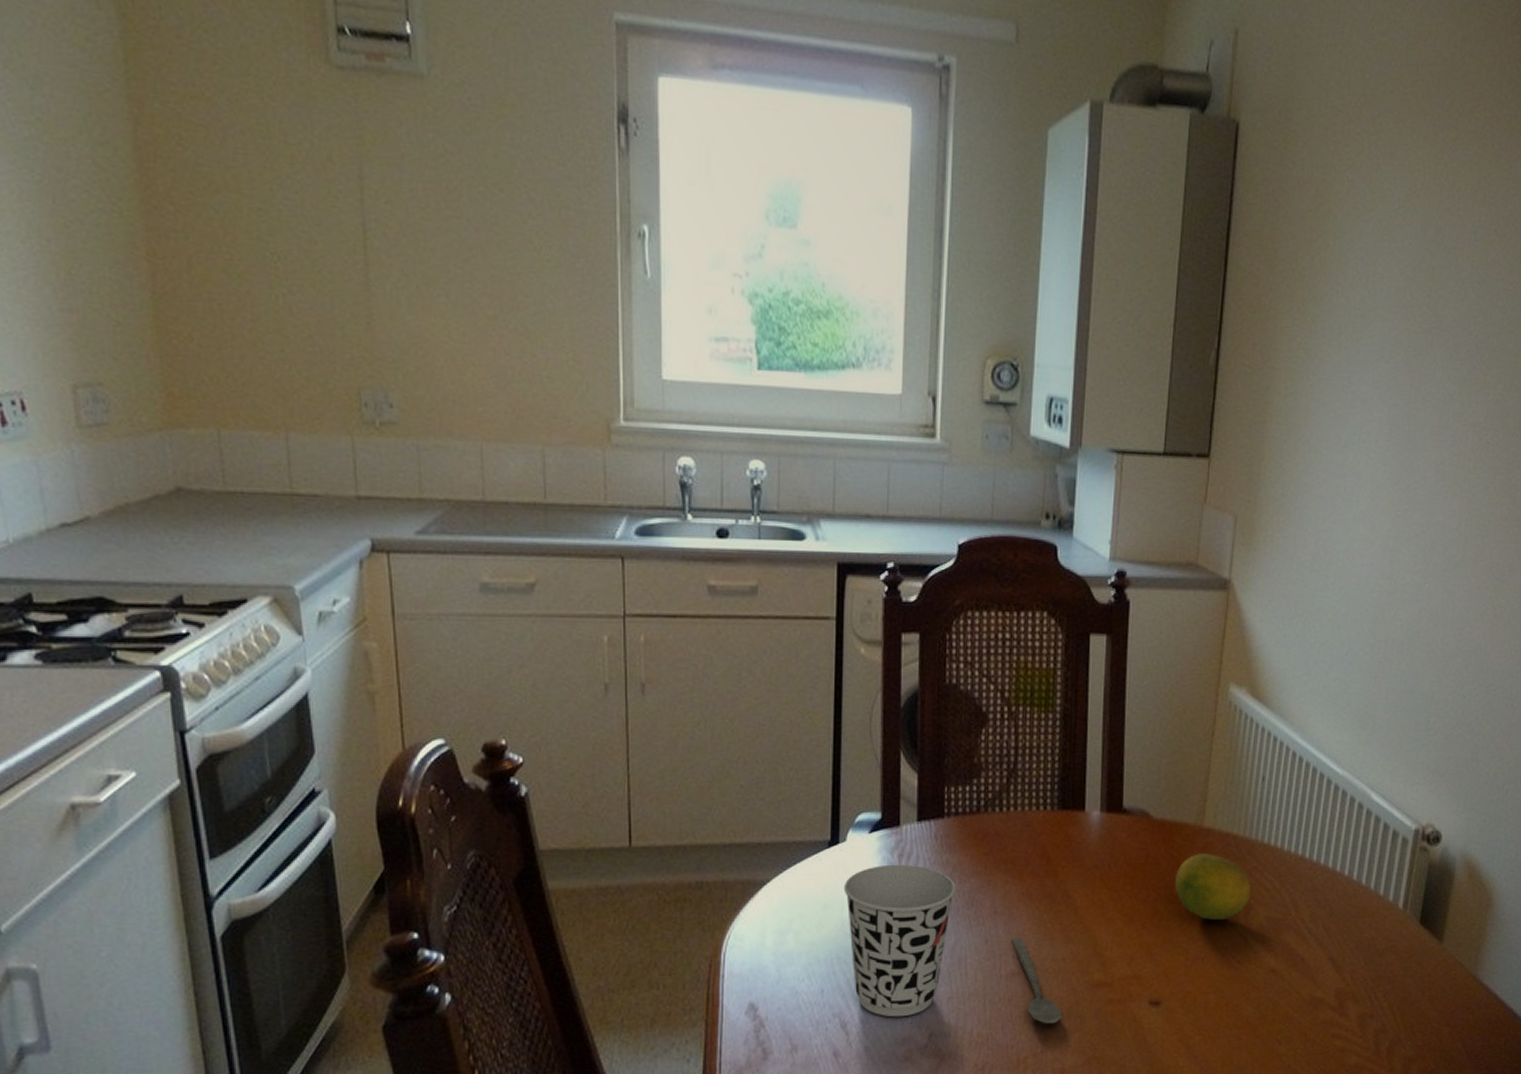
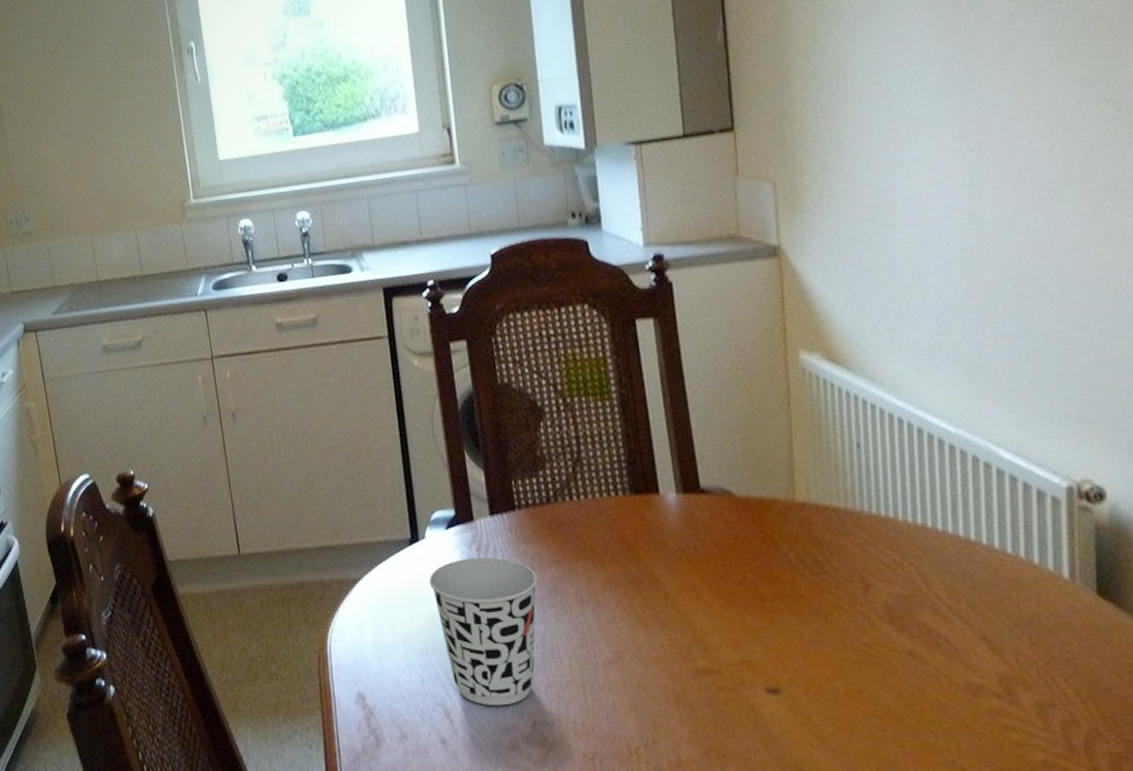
spoon: present [1011,937,1063,1024] -> none [602,624,670,713]
fruit: present [1175,853,1252,920] -> none [772,529,867,600]

